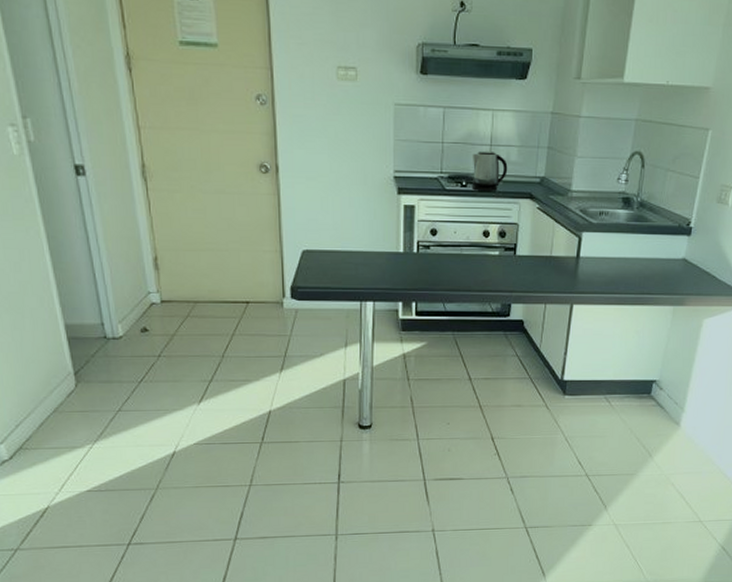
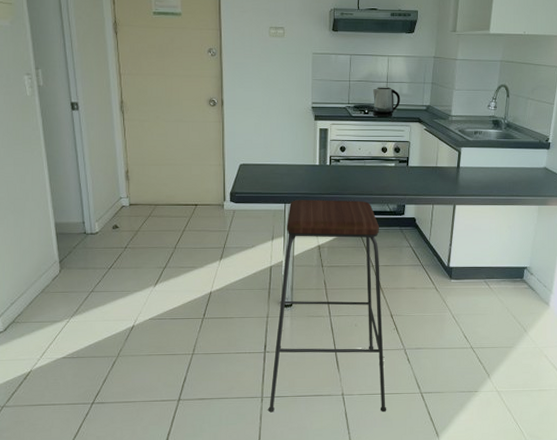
bar stool: none [344,297,485,552] -> present [268,200,387,413]

